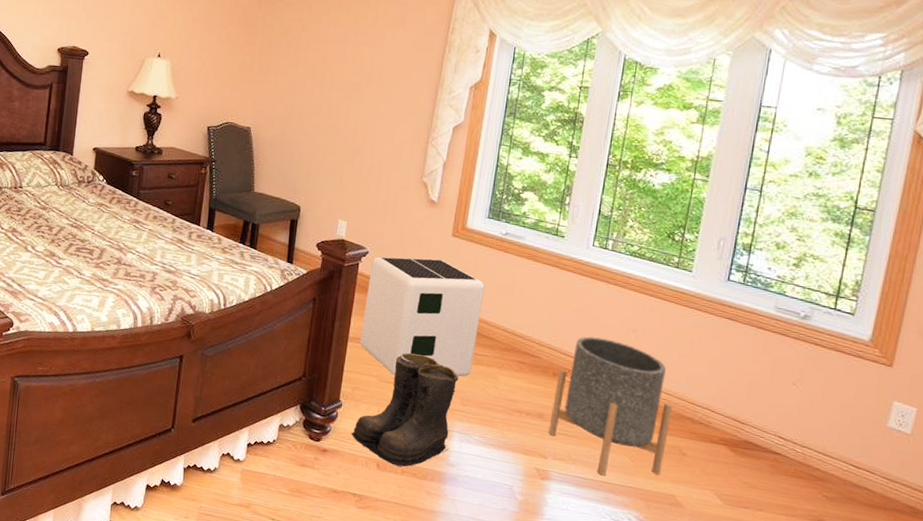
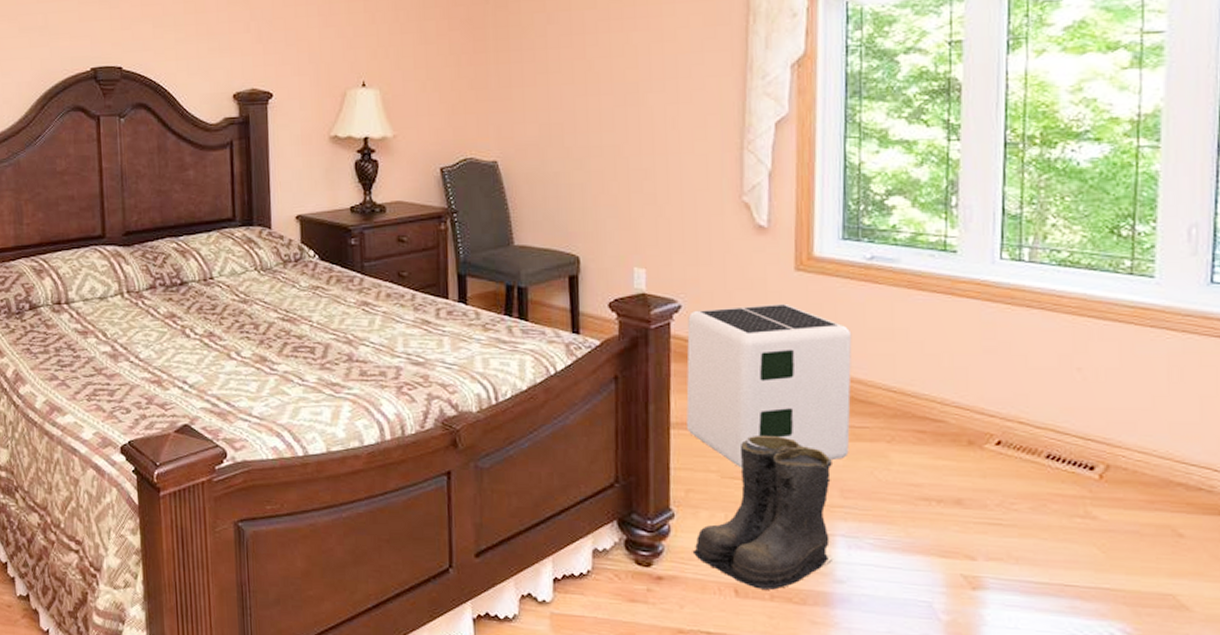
planter: present [548,336,673,476] -> none [973,385,1154,576]

